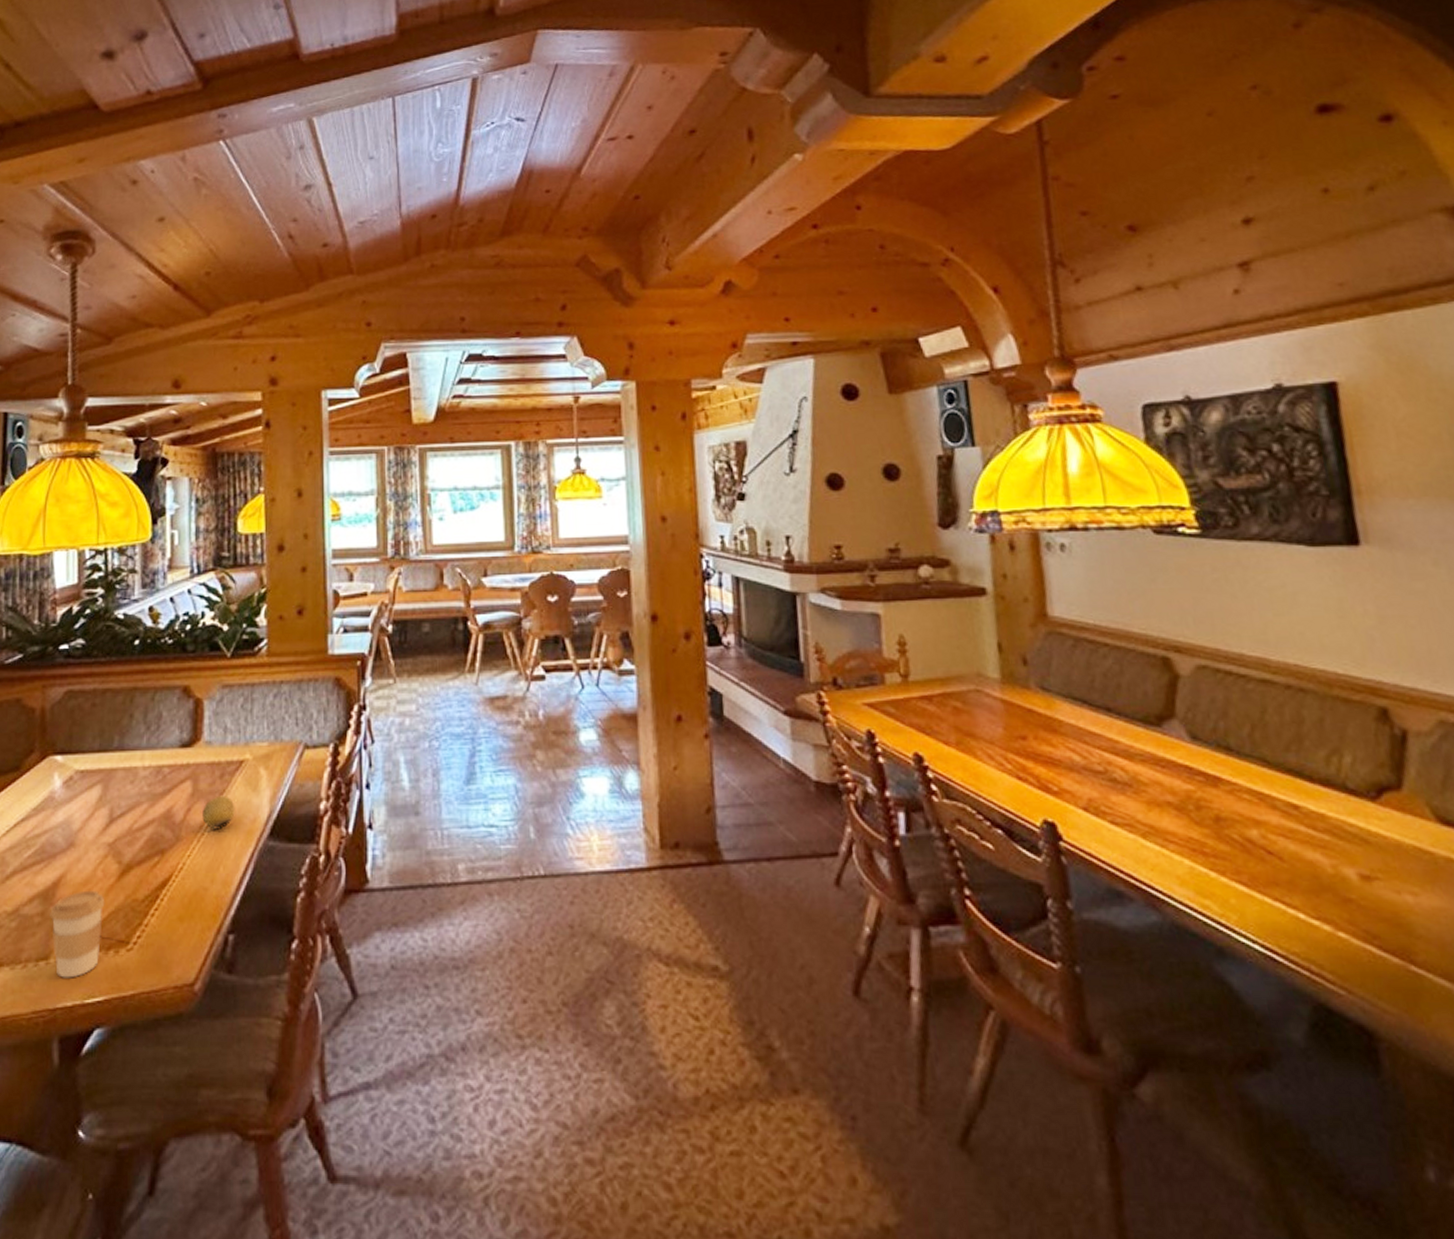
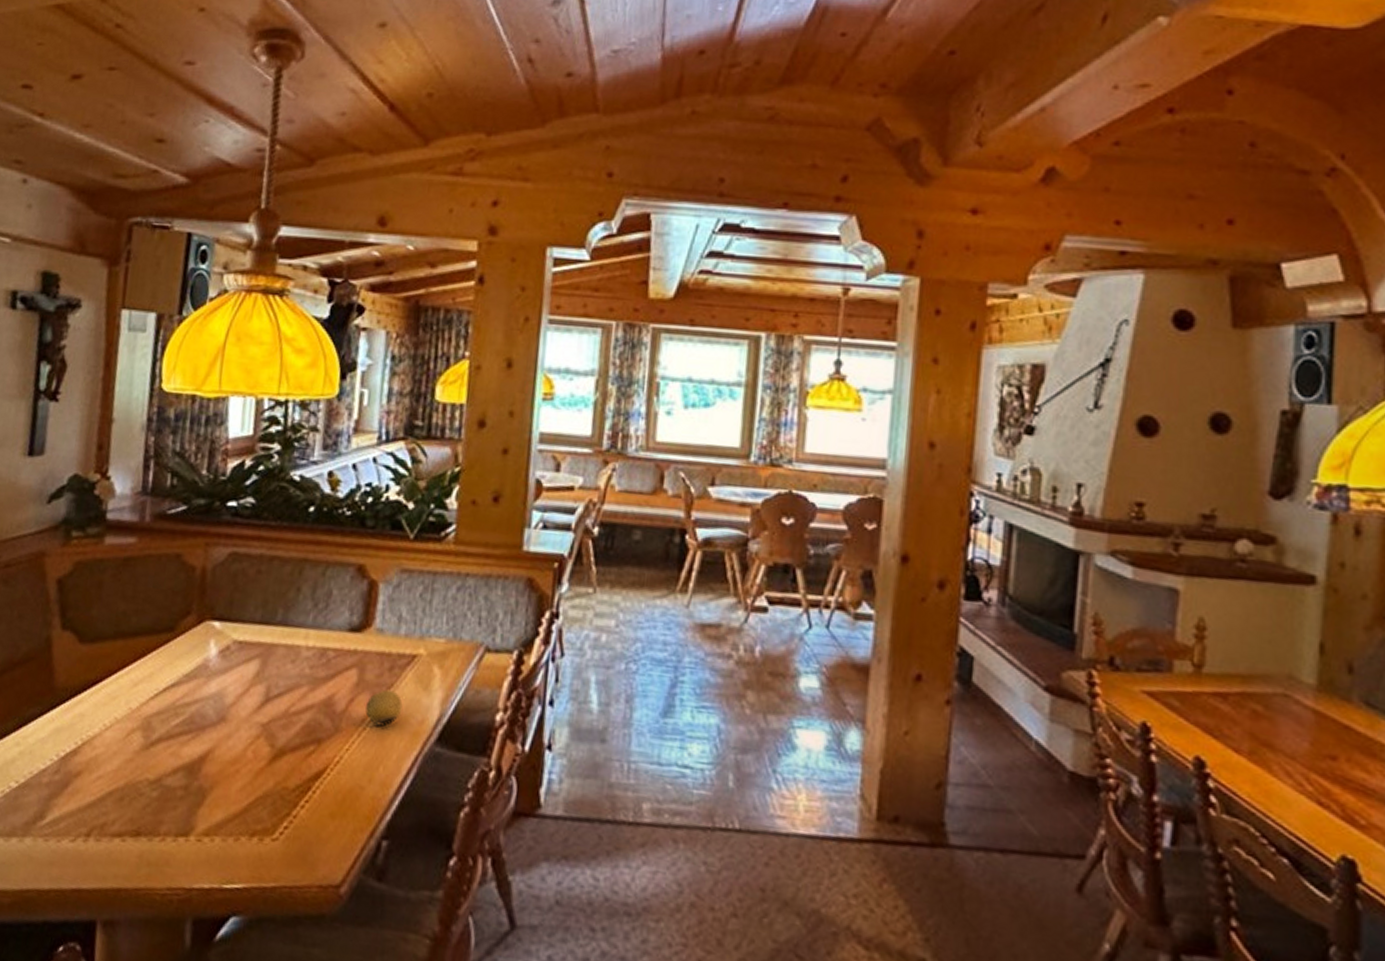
coffee cup: present [50,890,105,978] -> none [193,770,253,860]

